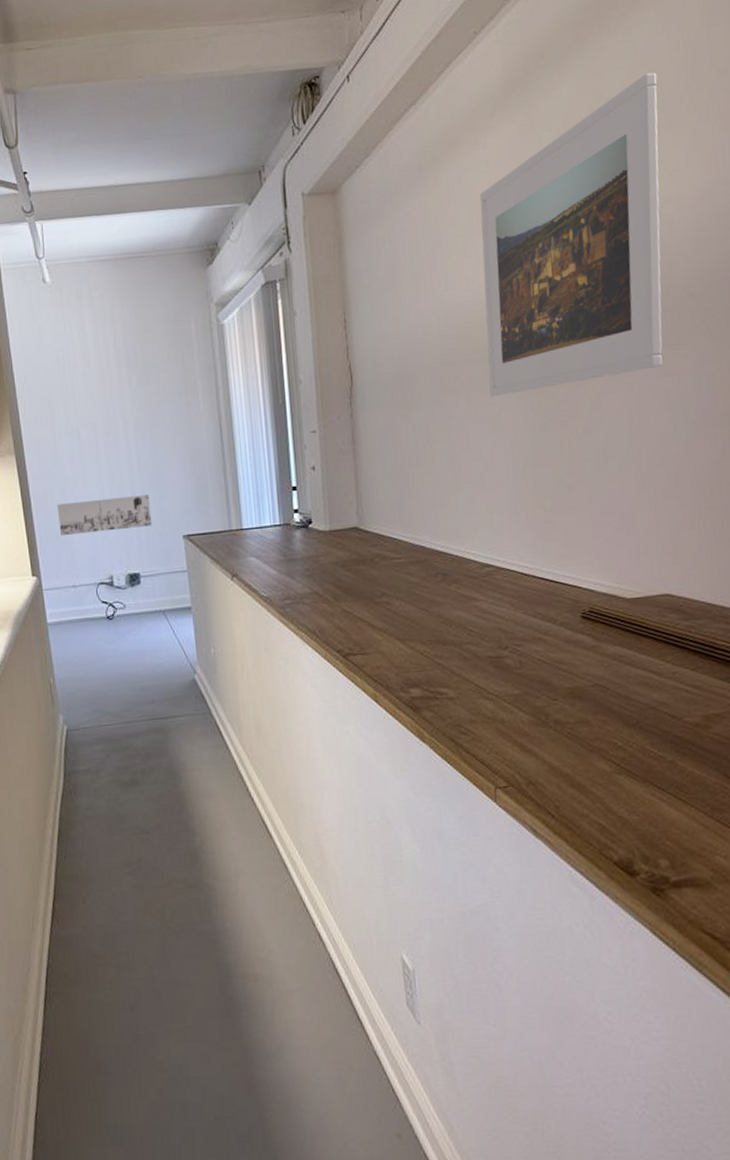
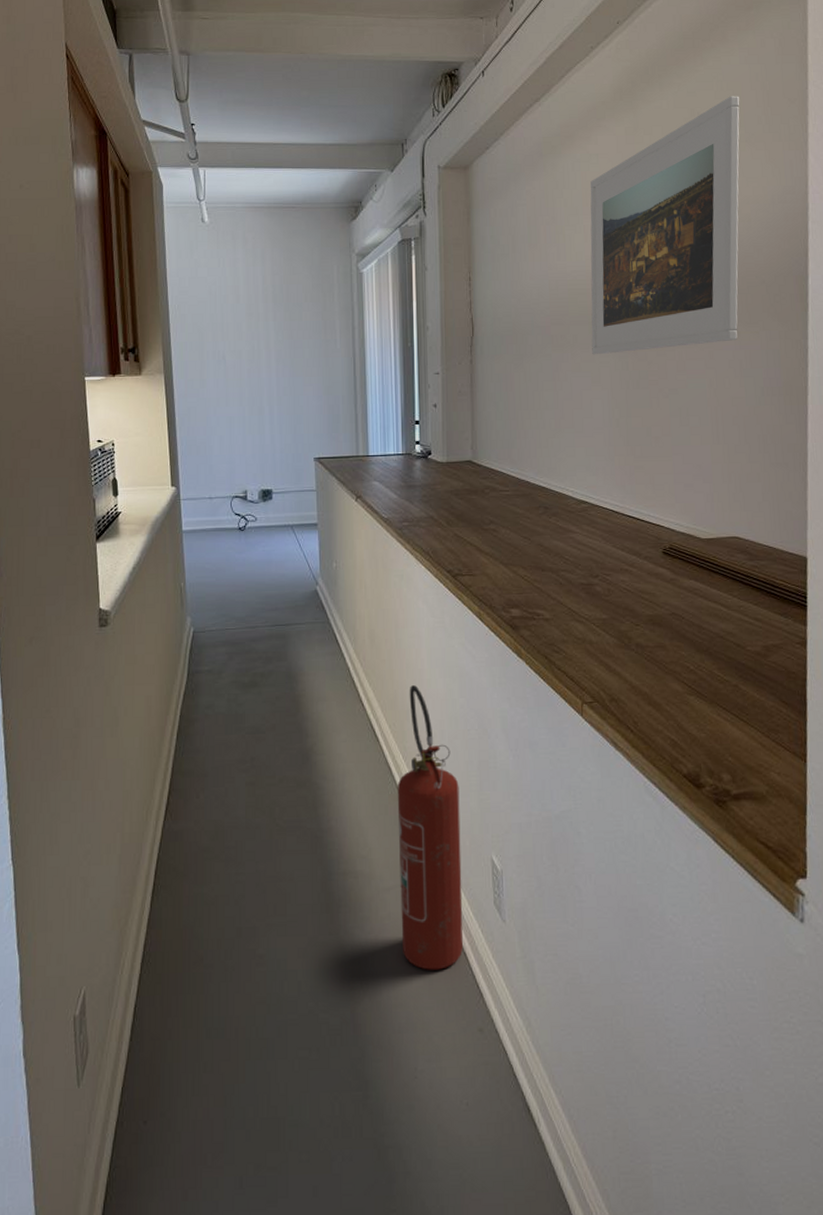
wall art: present [56,495,152,535] -> none [199,419,287,450]
fire extinguisher: none [294,776,376,1075] -> present [397,685,464,970]

